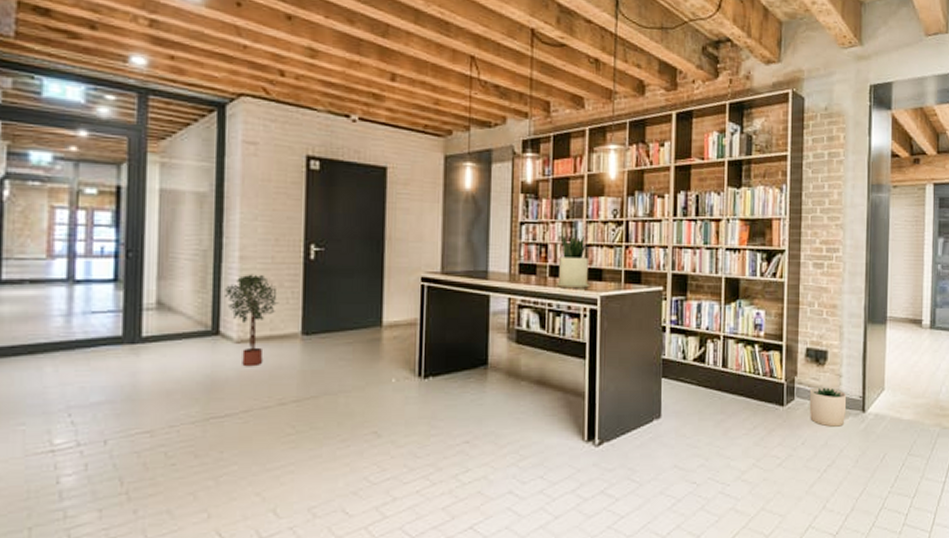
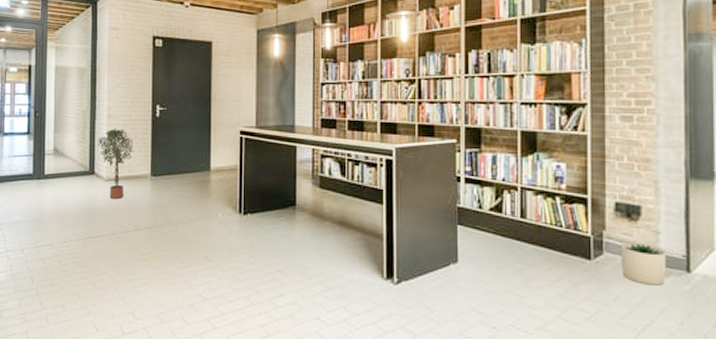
planter: present [556,235,591,289] -> none [354,94,386,141]

